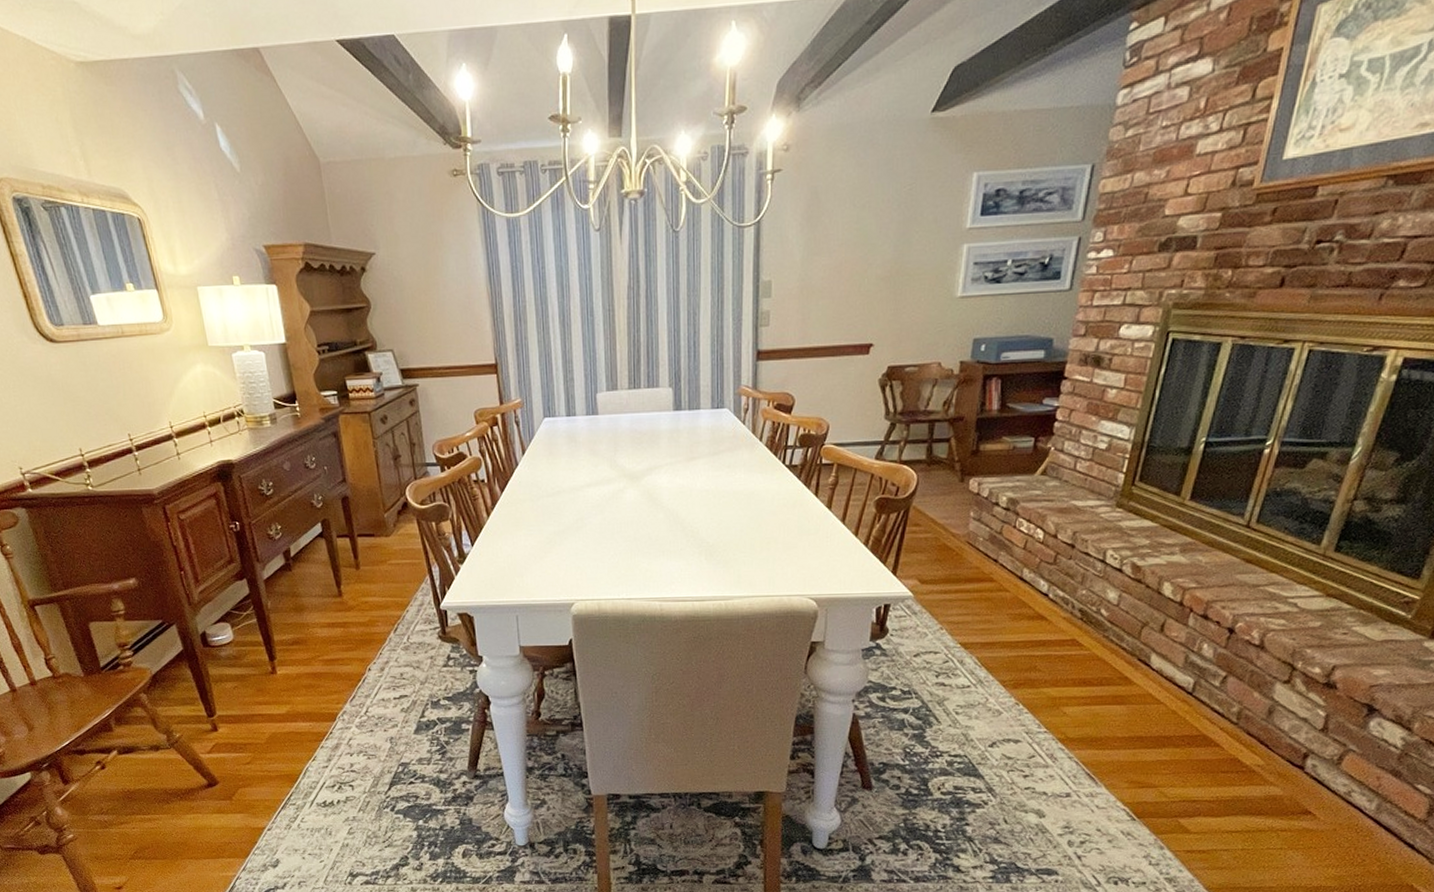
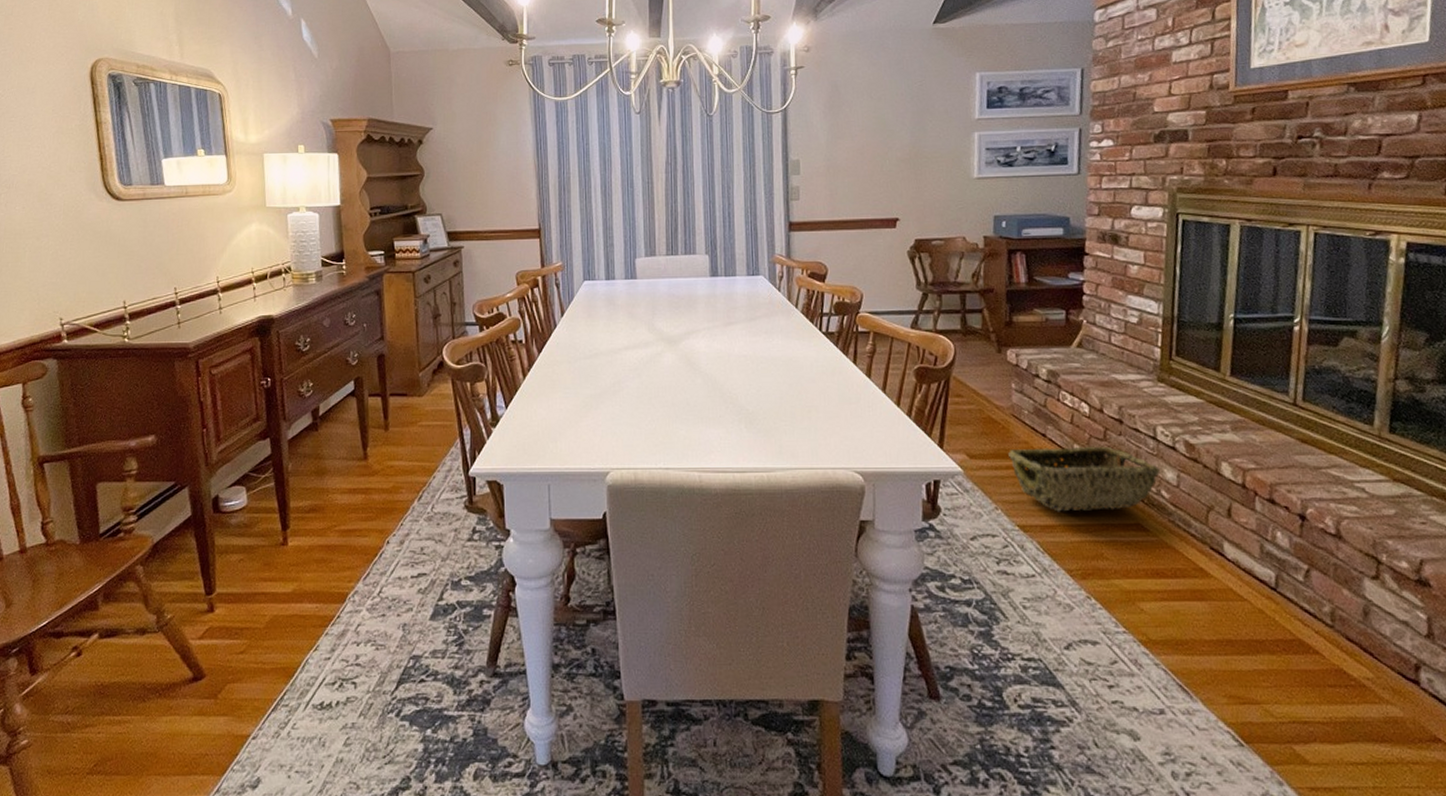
woven basket: none [958,570,1103,631] -> present [1007,446,1160,512]

